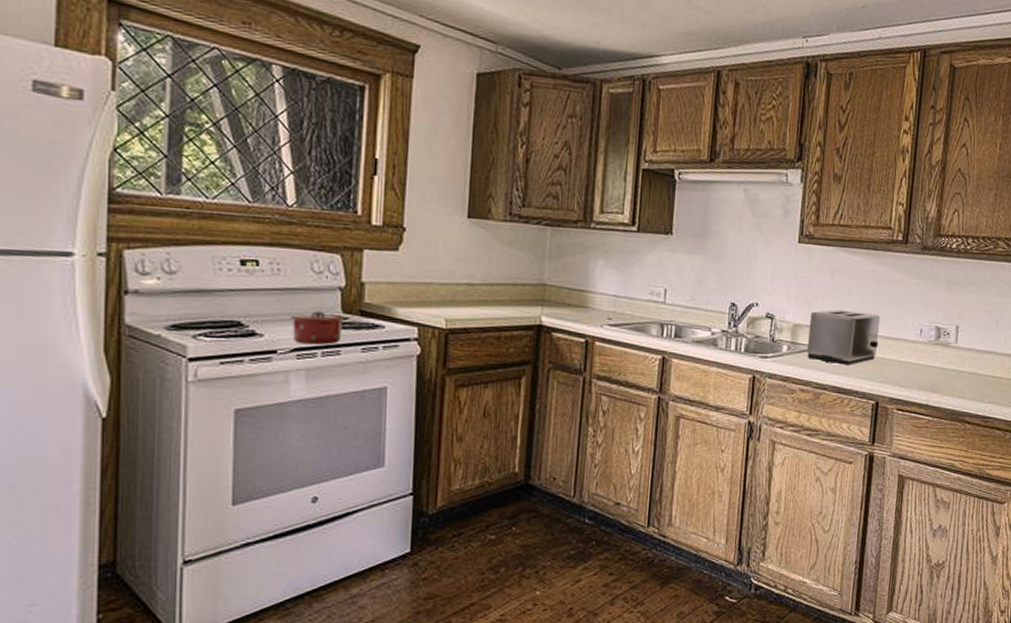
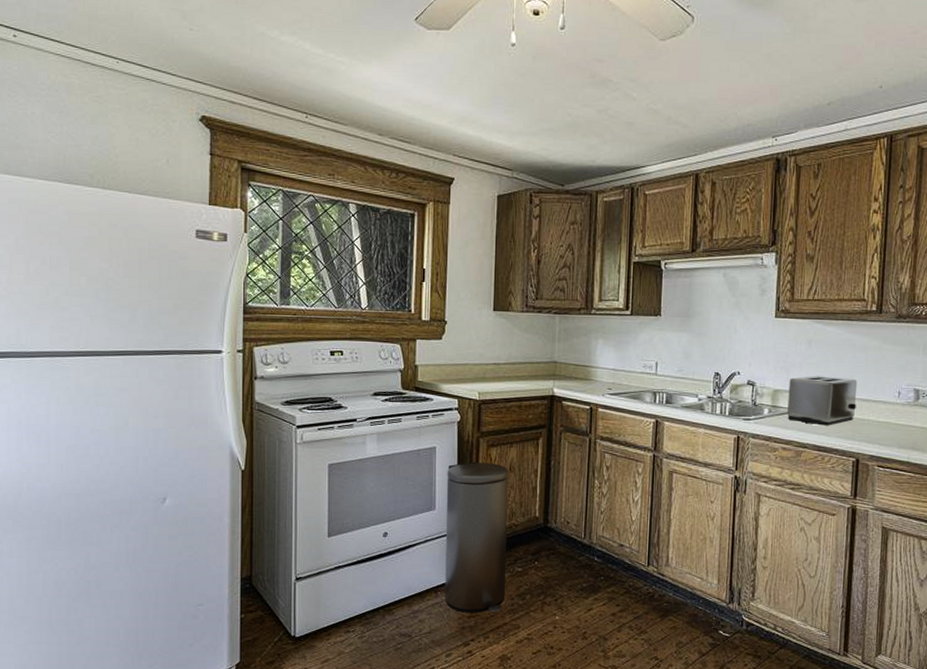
casserole: present [291,311,345,345] -> none [366,388,404,414]
pedal bin: none [394,405,482,594] -> present [445,461,509,613]

